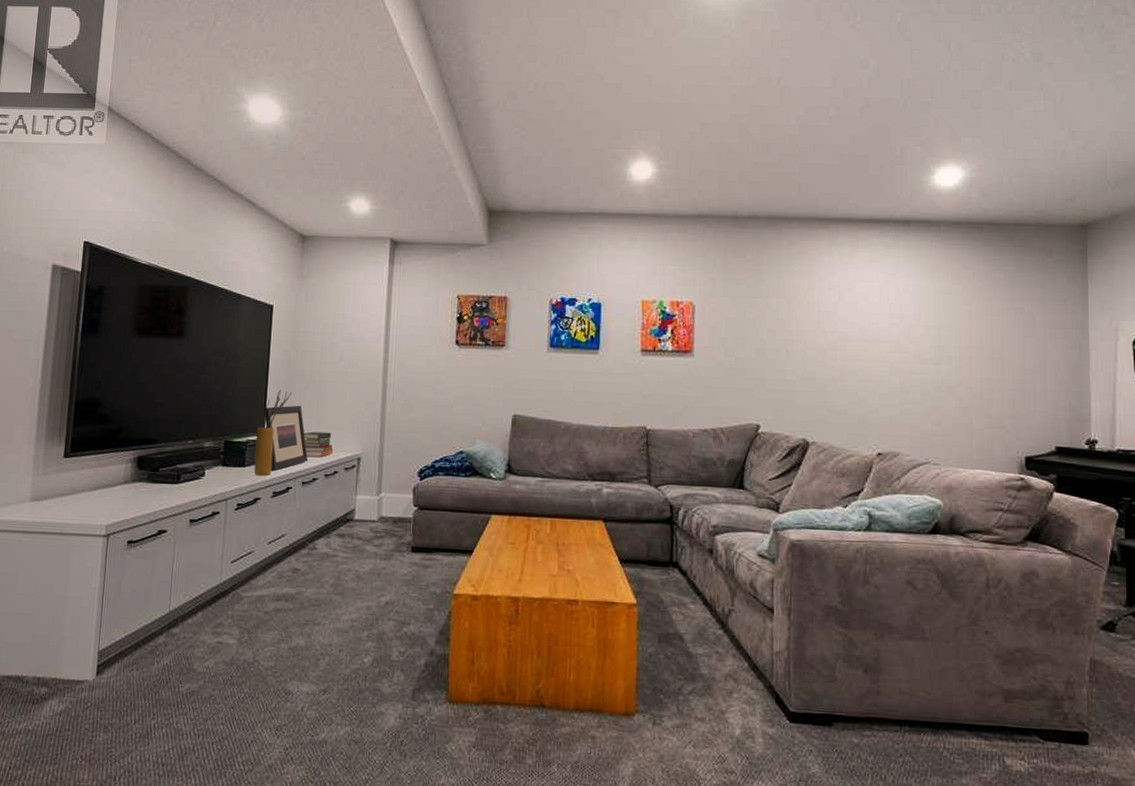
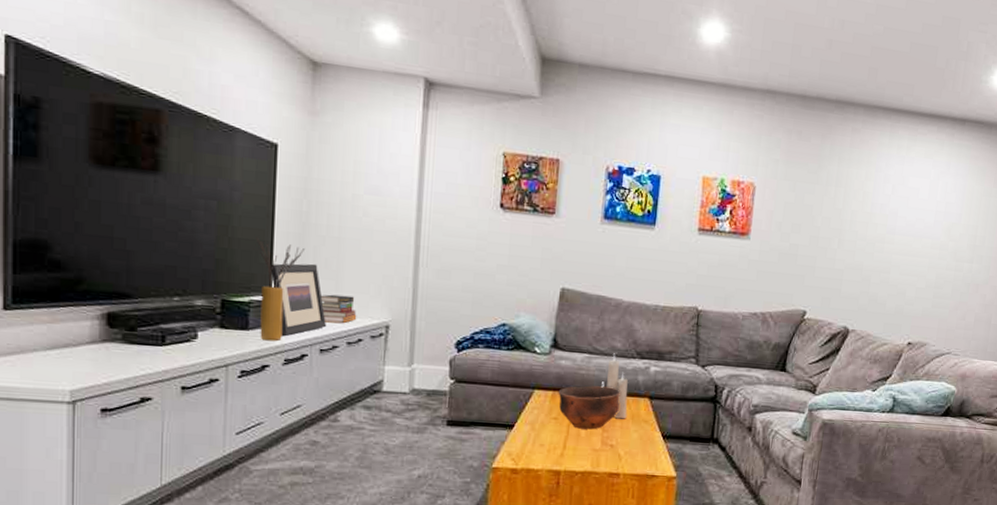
bowl: none [514,509,575,554] -> present [558,385,621,430]
candle: none [555,476,582,543] -> present [601,353,629,419]

